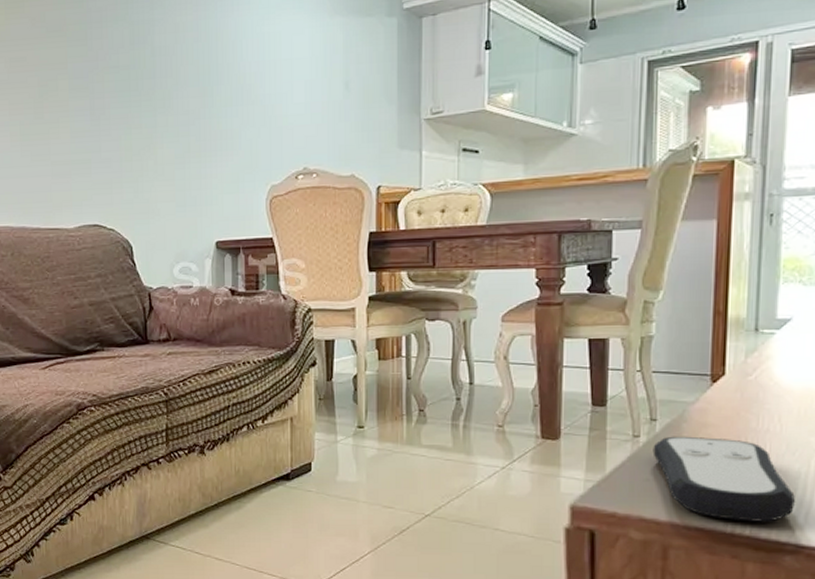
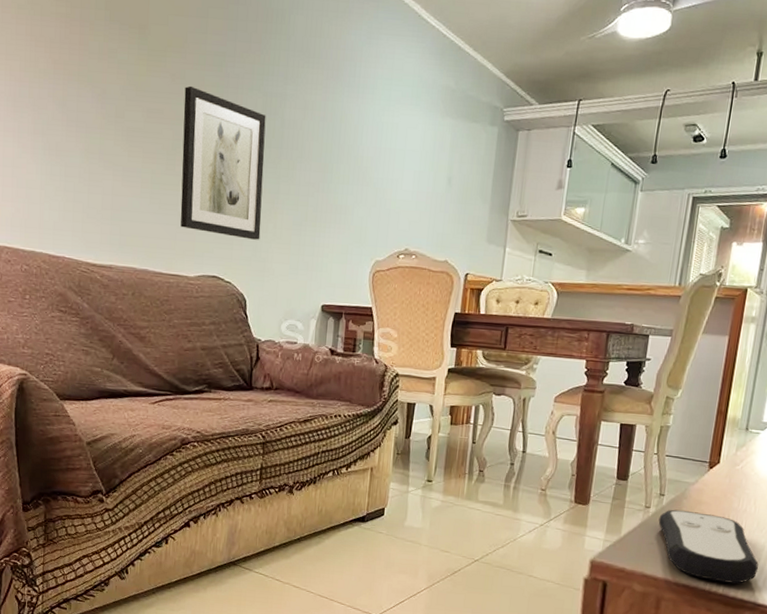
wall art: none [46,27,141,181] -> present [180,85,266,240]

